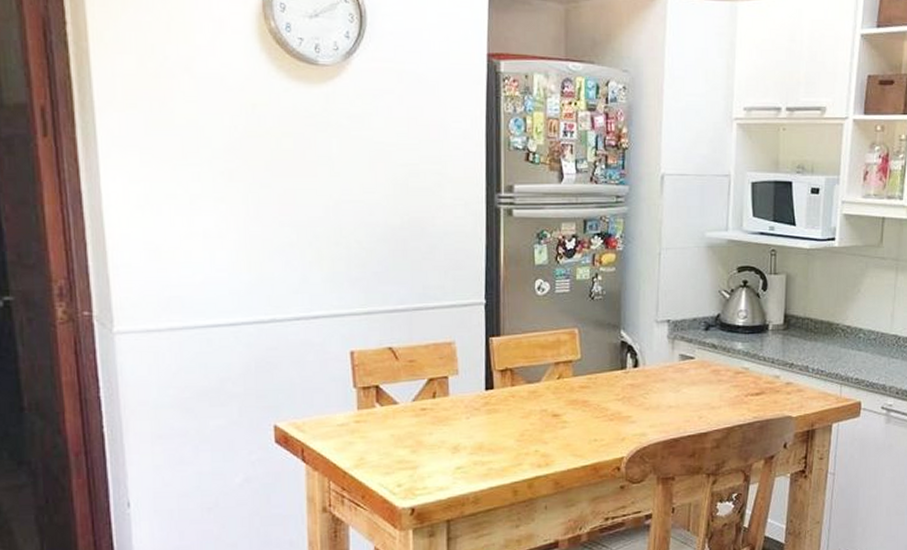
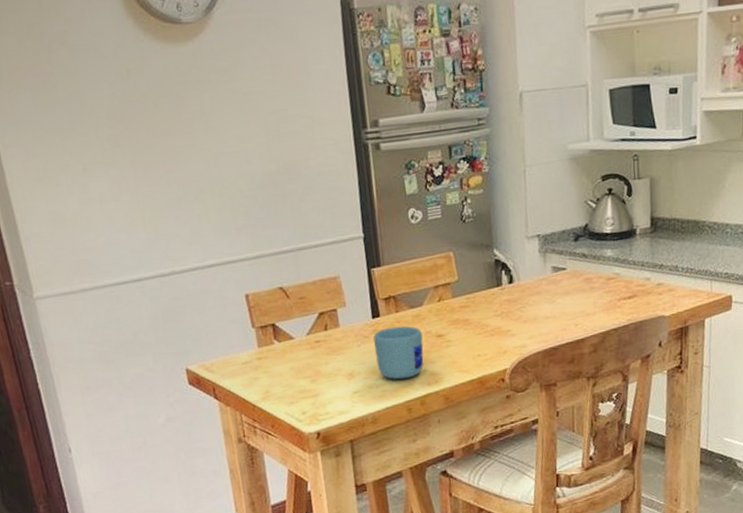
mug: none [485,401,537,458] -> present [373,326,424,380]

